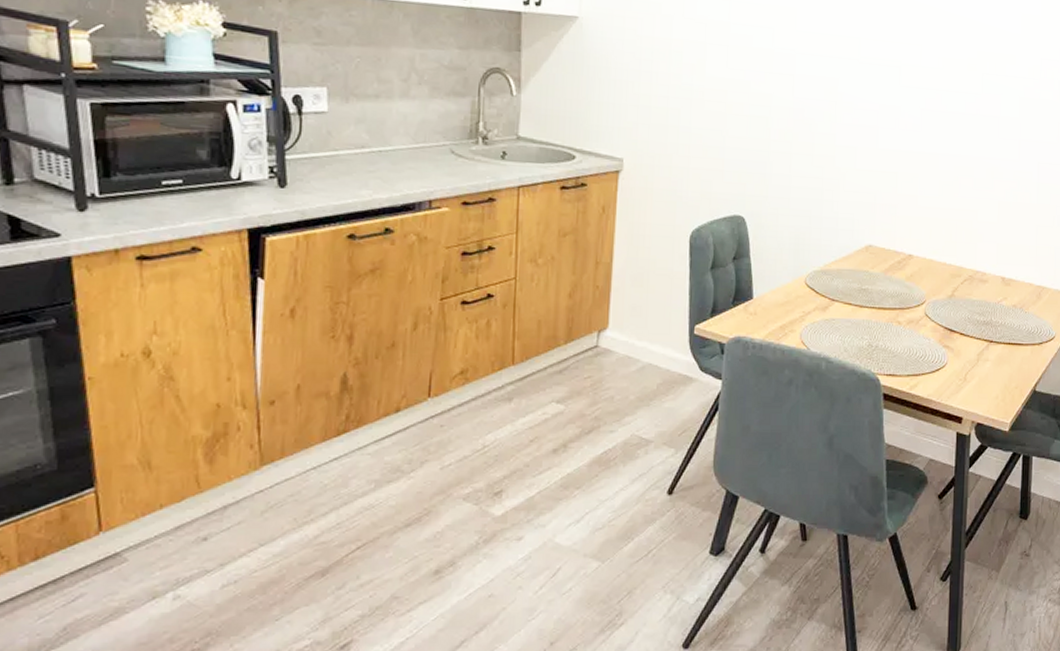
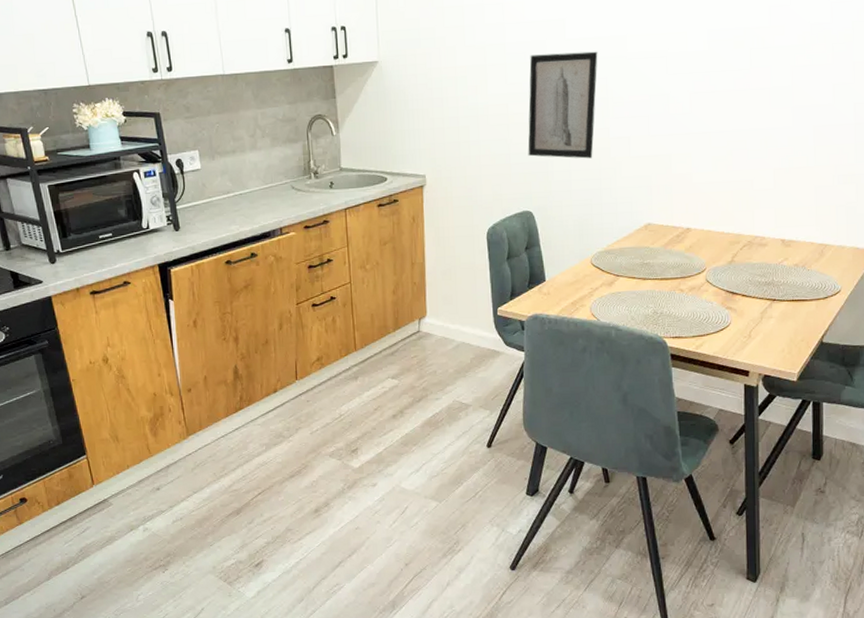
wall art: none [745,40,830,165] -> present [528,51,598,159]

